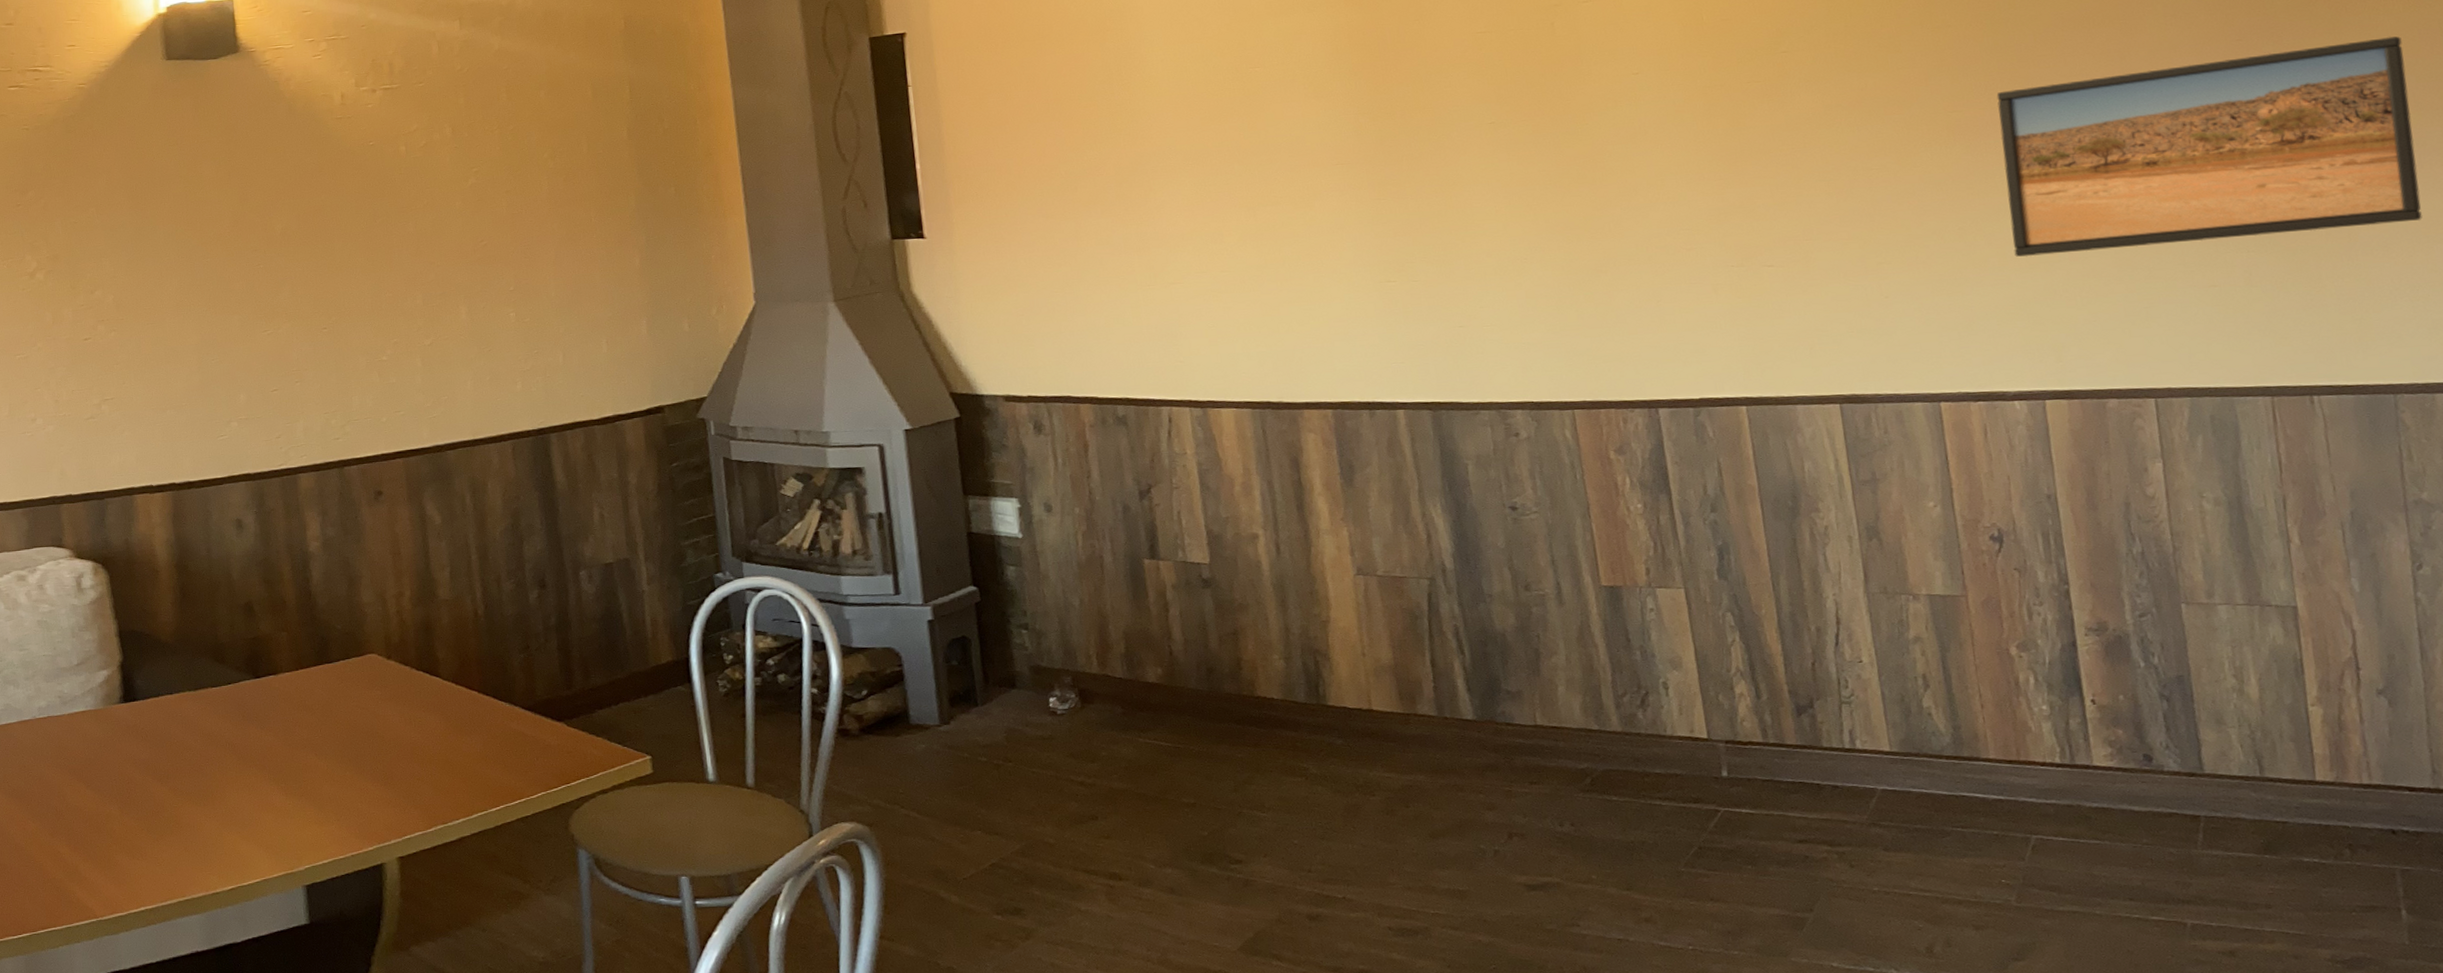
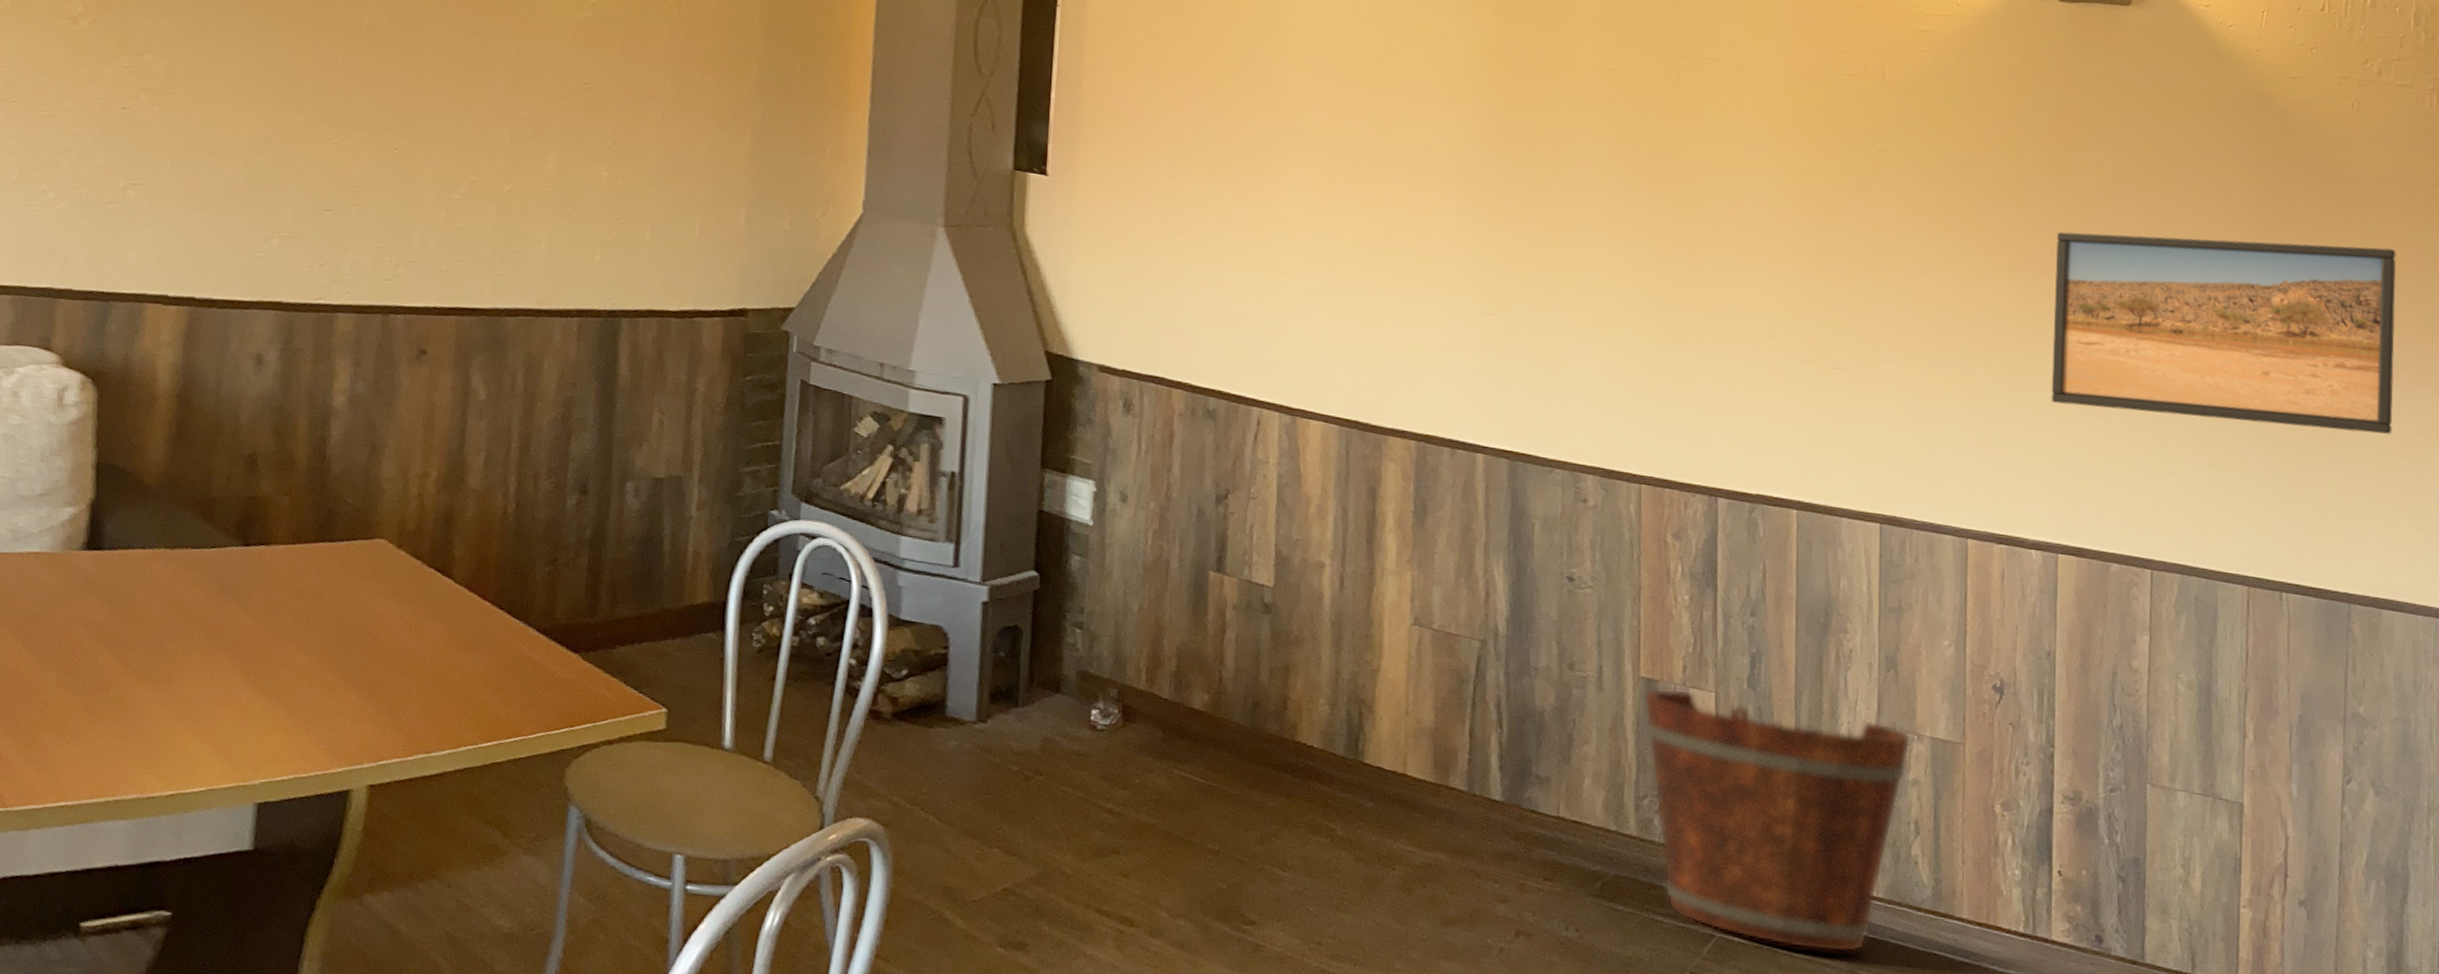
bucket: none [1607,589,1907,810] -> present [1643,687,1911,953]

